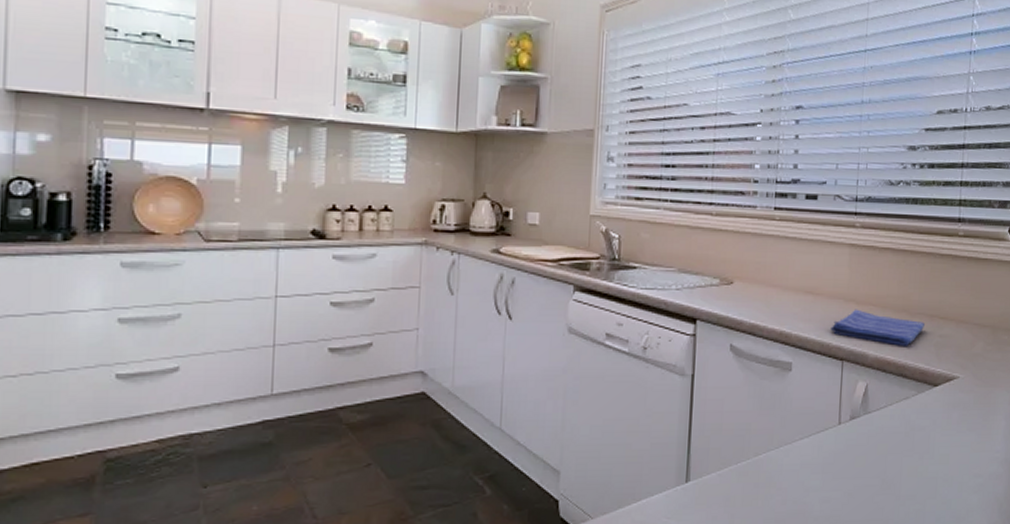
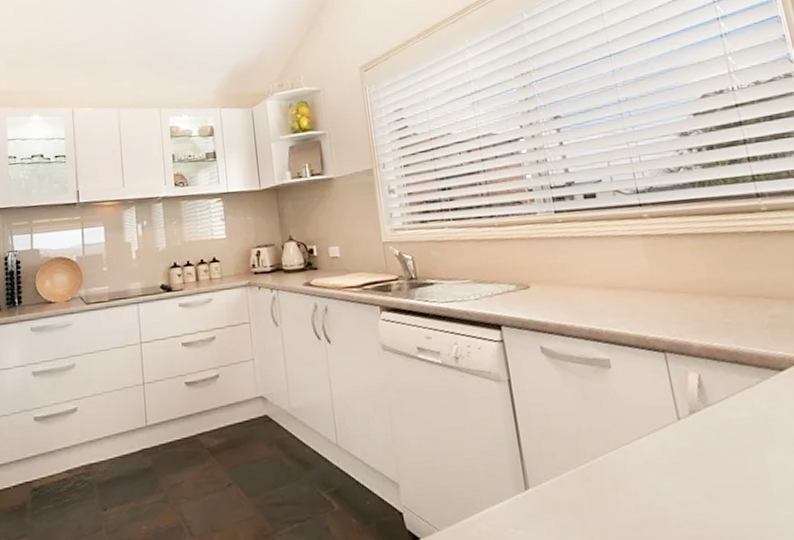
dish towel: present [830,309,924,346] -> none [642,298,749,332]

